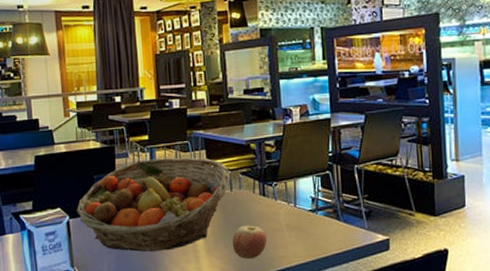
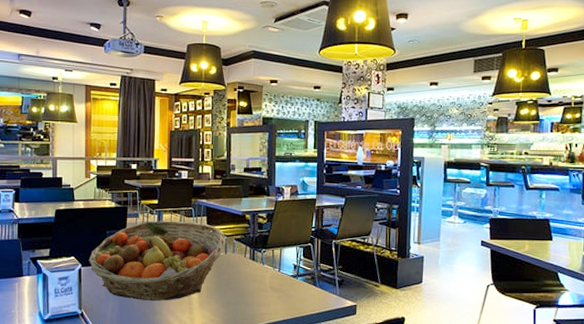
apple: present [232,225,267,259] -> none [223,284,252,314]

